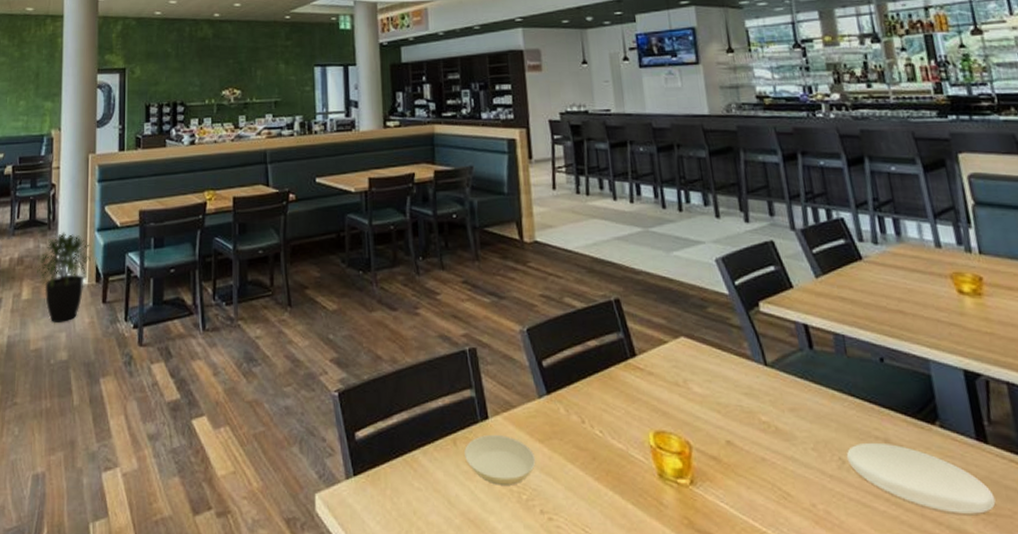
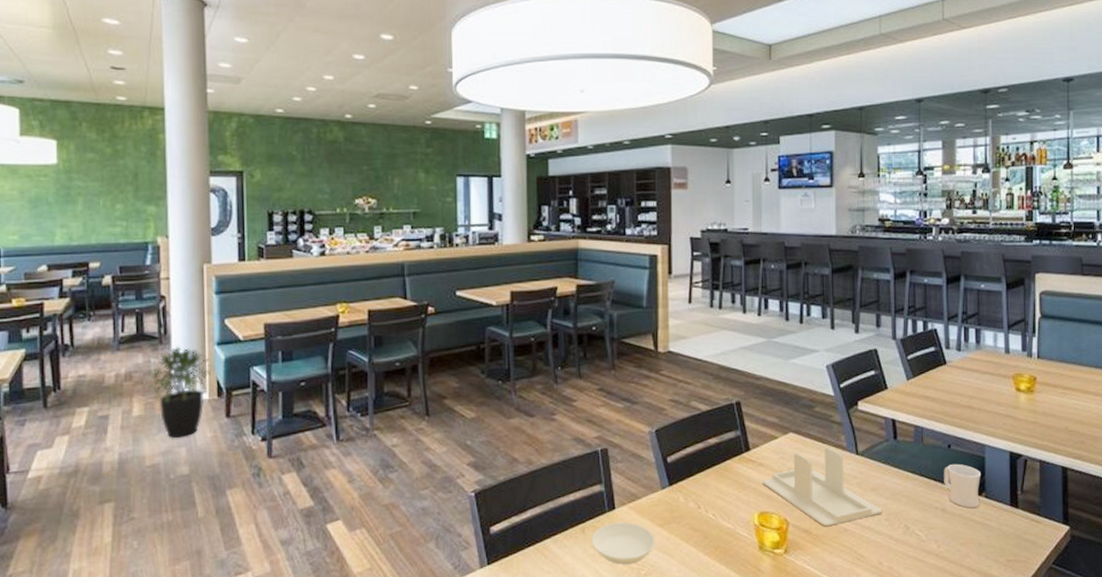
napkin holder: none [655,355,808,454] -> present [763,447,883,527]
plate: present [846,442,996,516] -> none [911,511,1016,563]
mug: none [879,382,936,441] -> present [944,463,982,509]

